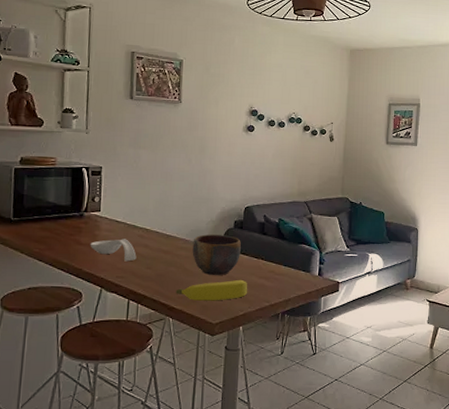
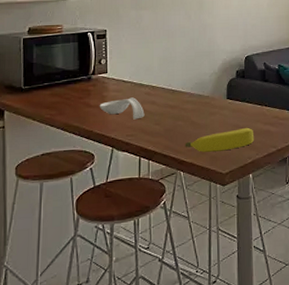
bowl: present [192,234,241,276] -> none [198,85,244,126]

